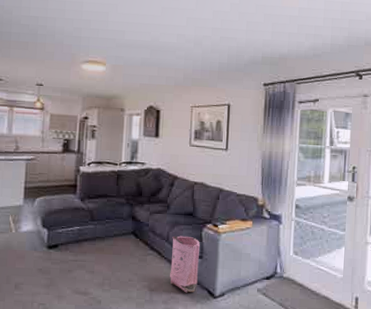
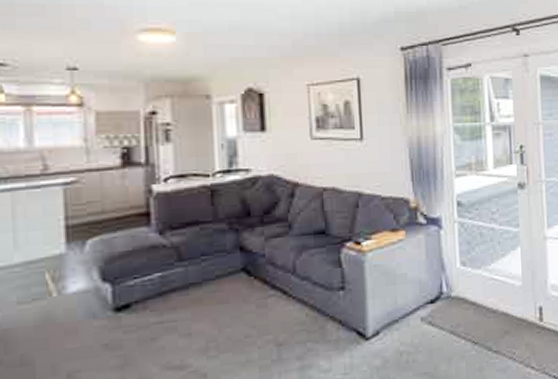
bag: present [169,236,200,293] -> none [300,262,342,340]

